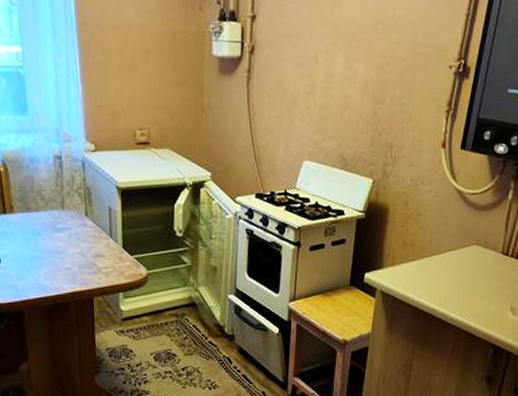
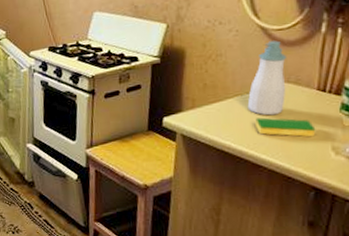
soap bottle: none [441,204,477,276] -> present [247,40,286,116]
dish sponge: none [446,277,498,298] -> present [254,117,316,137]

